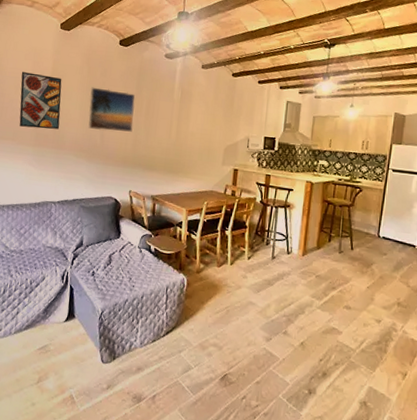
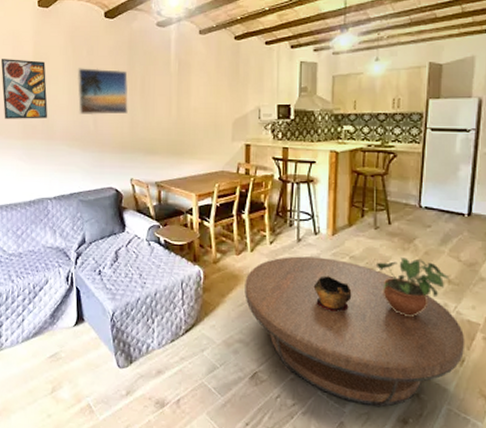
coffee table: none [222,271,409,412] -> present [245,256,465,407]
decorative bowl: none [282,291,316,325] -> present [313,275,352,313]
potted plant: none [338,279,399,333] -> present [377,257,450,316]

